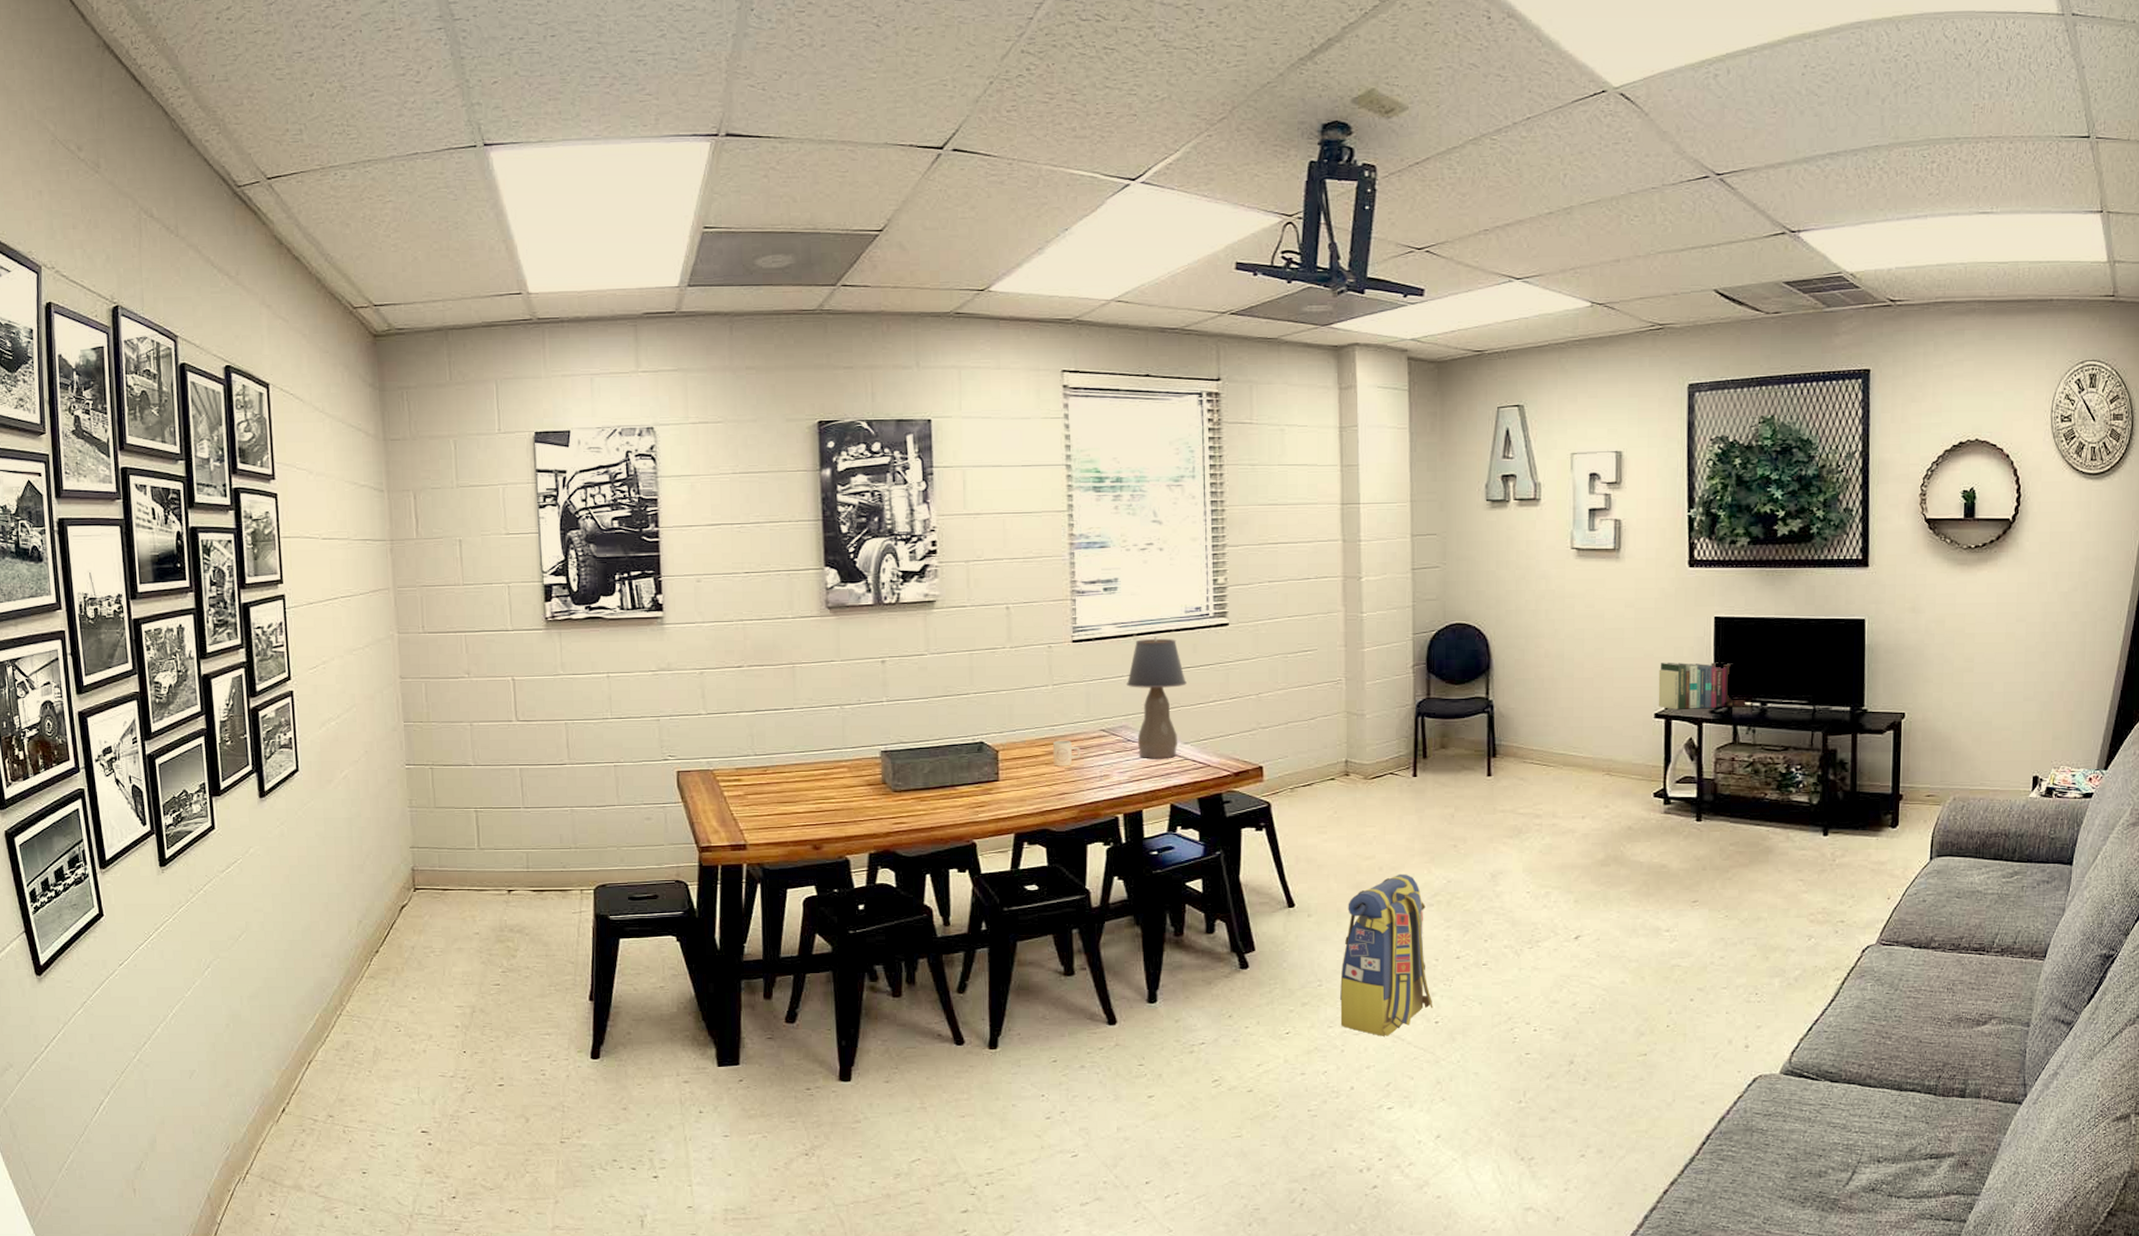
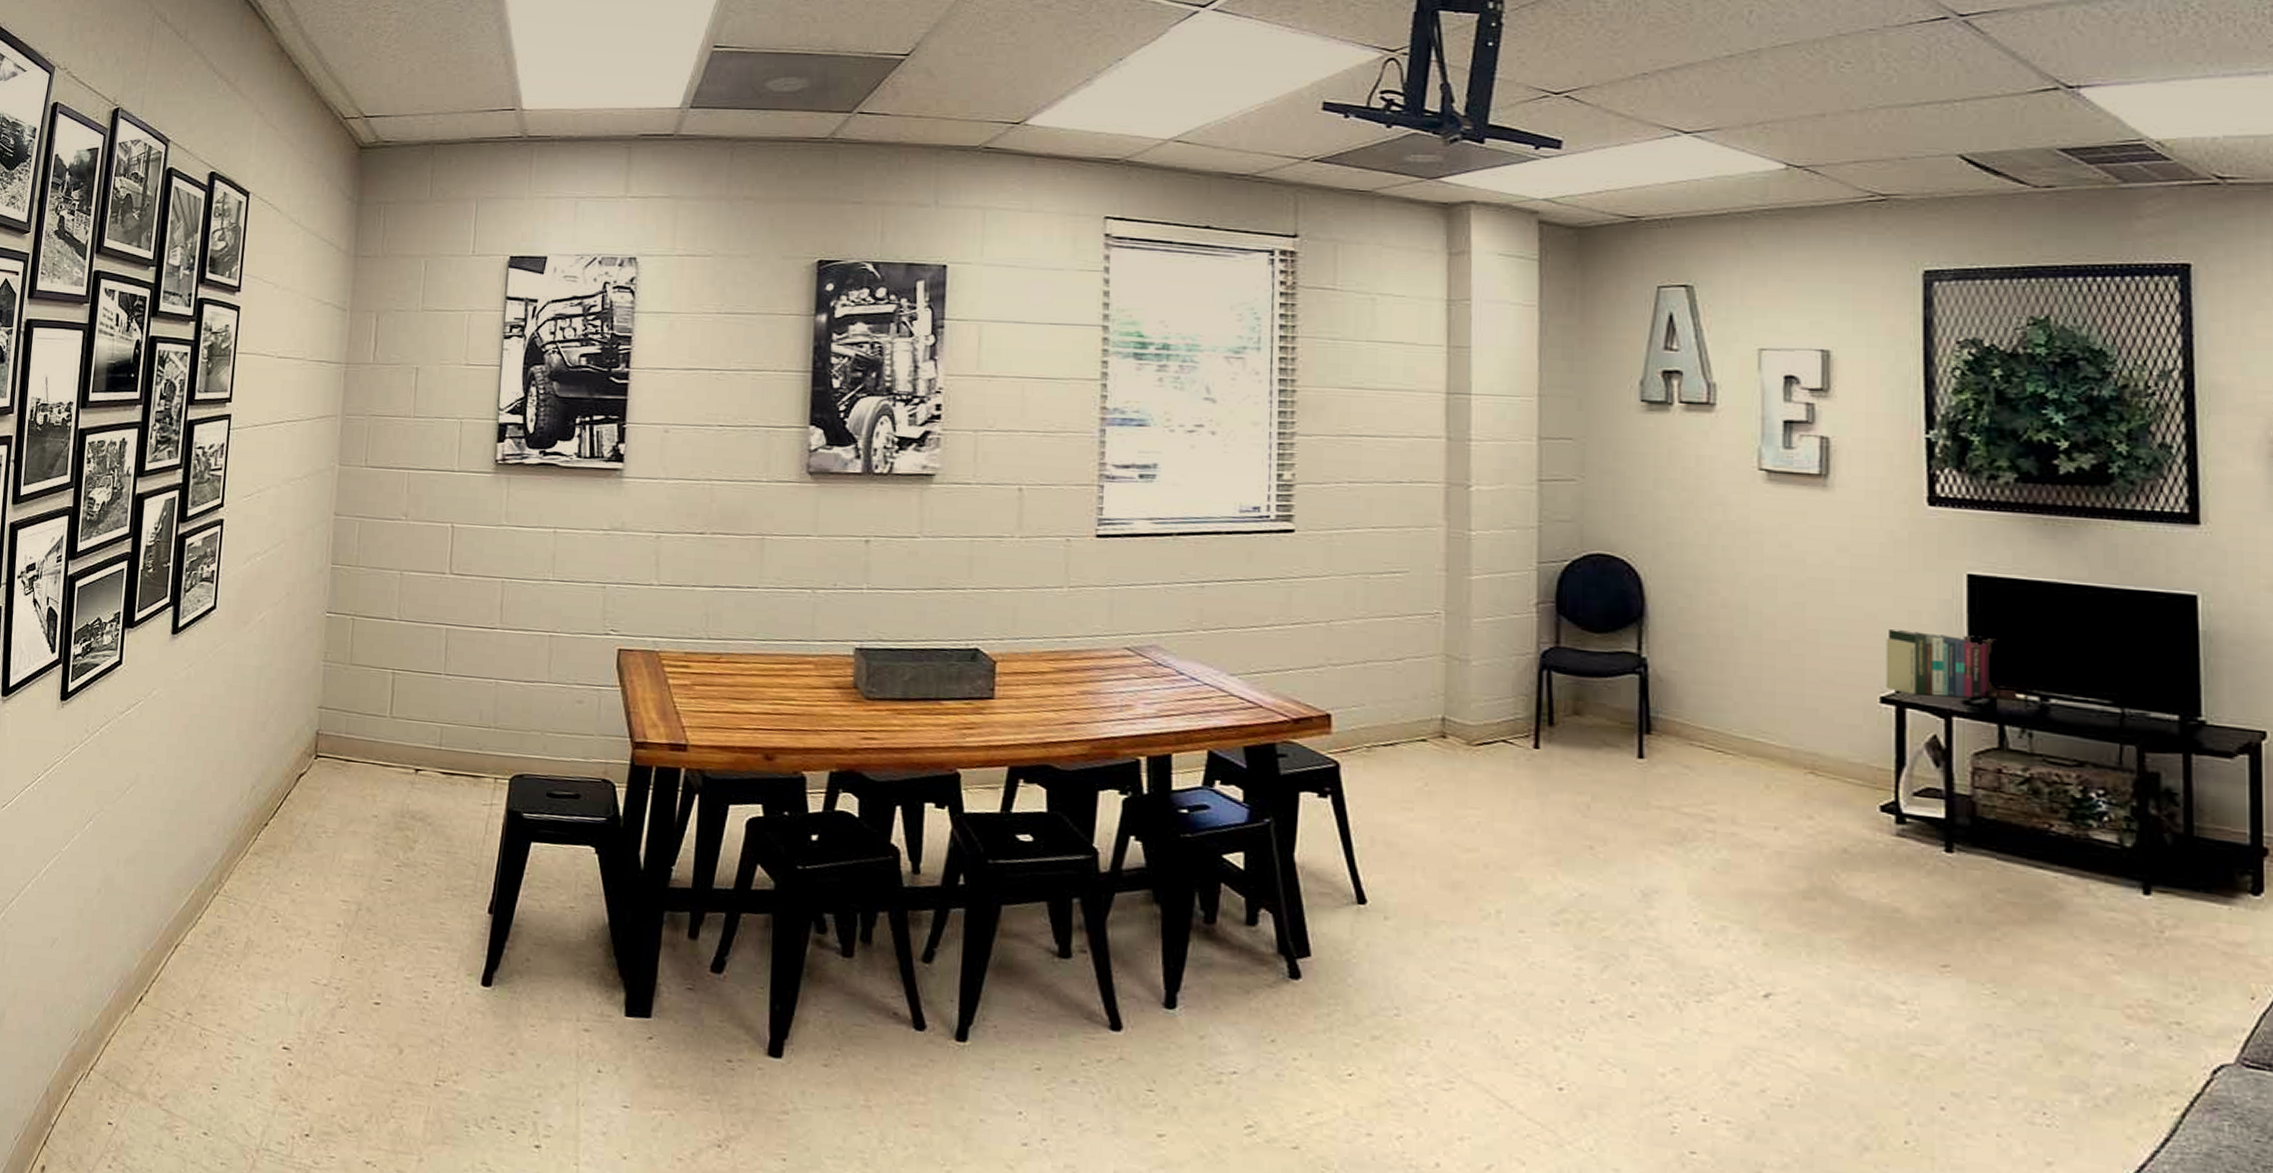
mug: present [1052,740,1080,767] -> none [1062,655,1097,690]
table lamp: present [1126,637,1186,758] -> none [1159,539,1237,692]
backpack: present [1340,873,1433,1036] -> none [1424,876,1556,1099]

